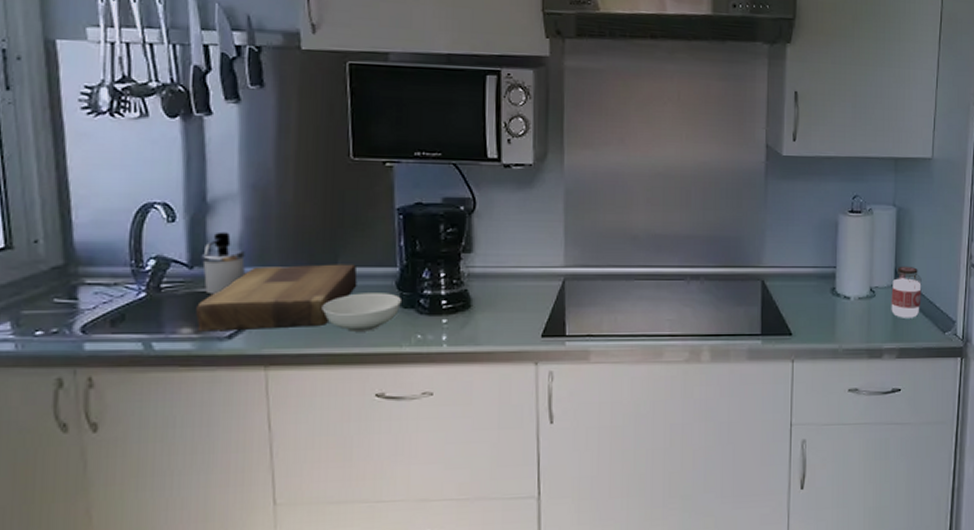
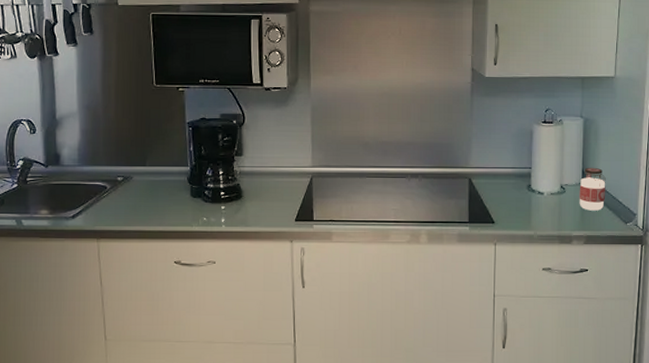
cutting board: present [196,264,358,332] -> none [51,164,160,213]
soap dispenser: present [201,232,245,295] -> none [53,140,83,186]
bowl: present [322,293,403,332] -> none [135,186,193,215]

